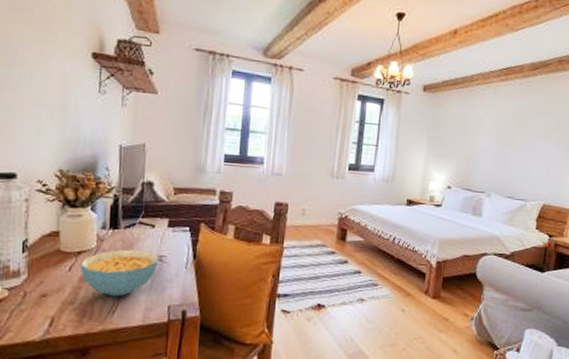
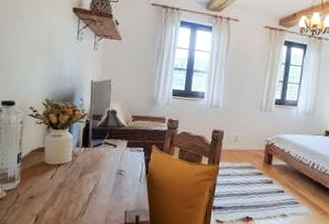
cereal bowl: present [79,249,159,297] -> none [59,164,119,202]

